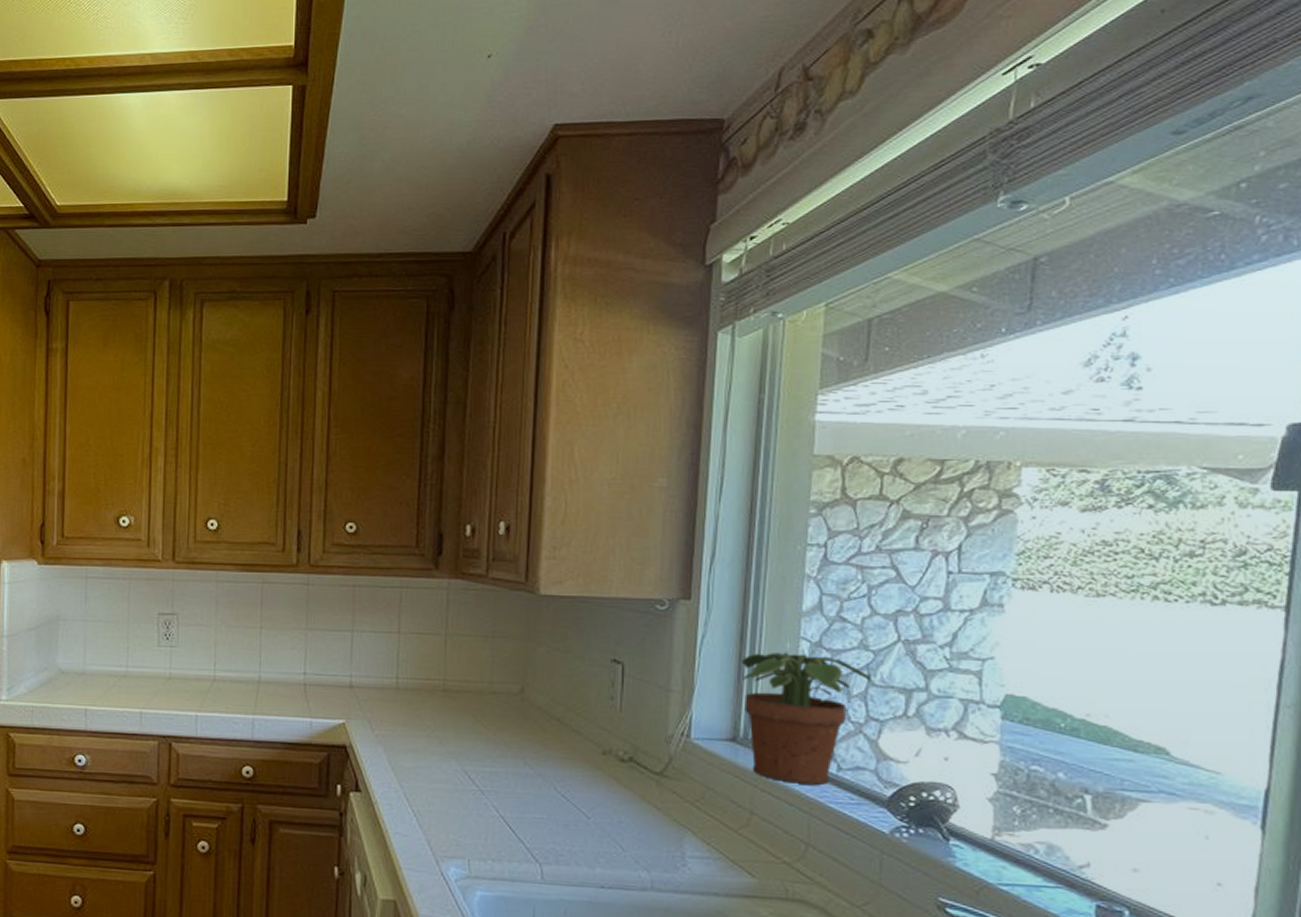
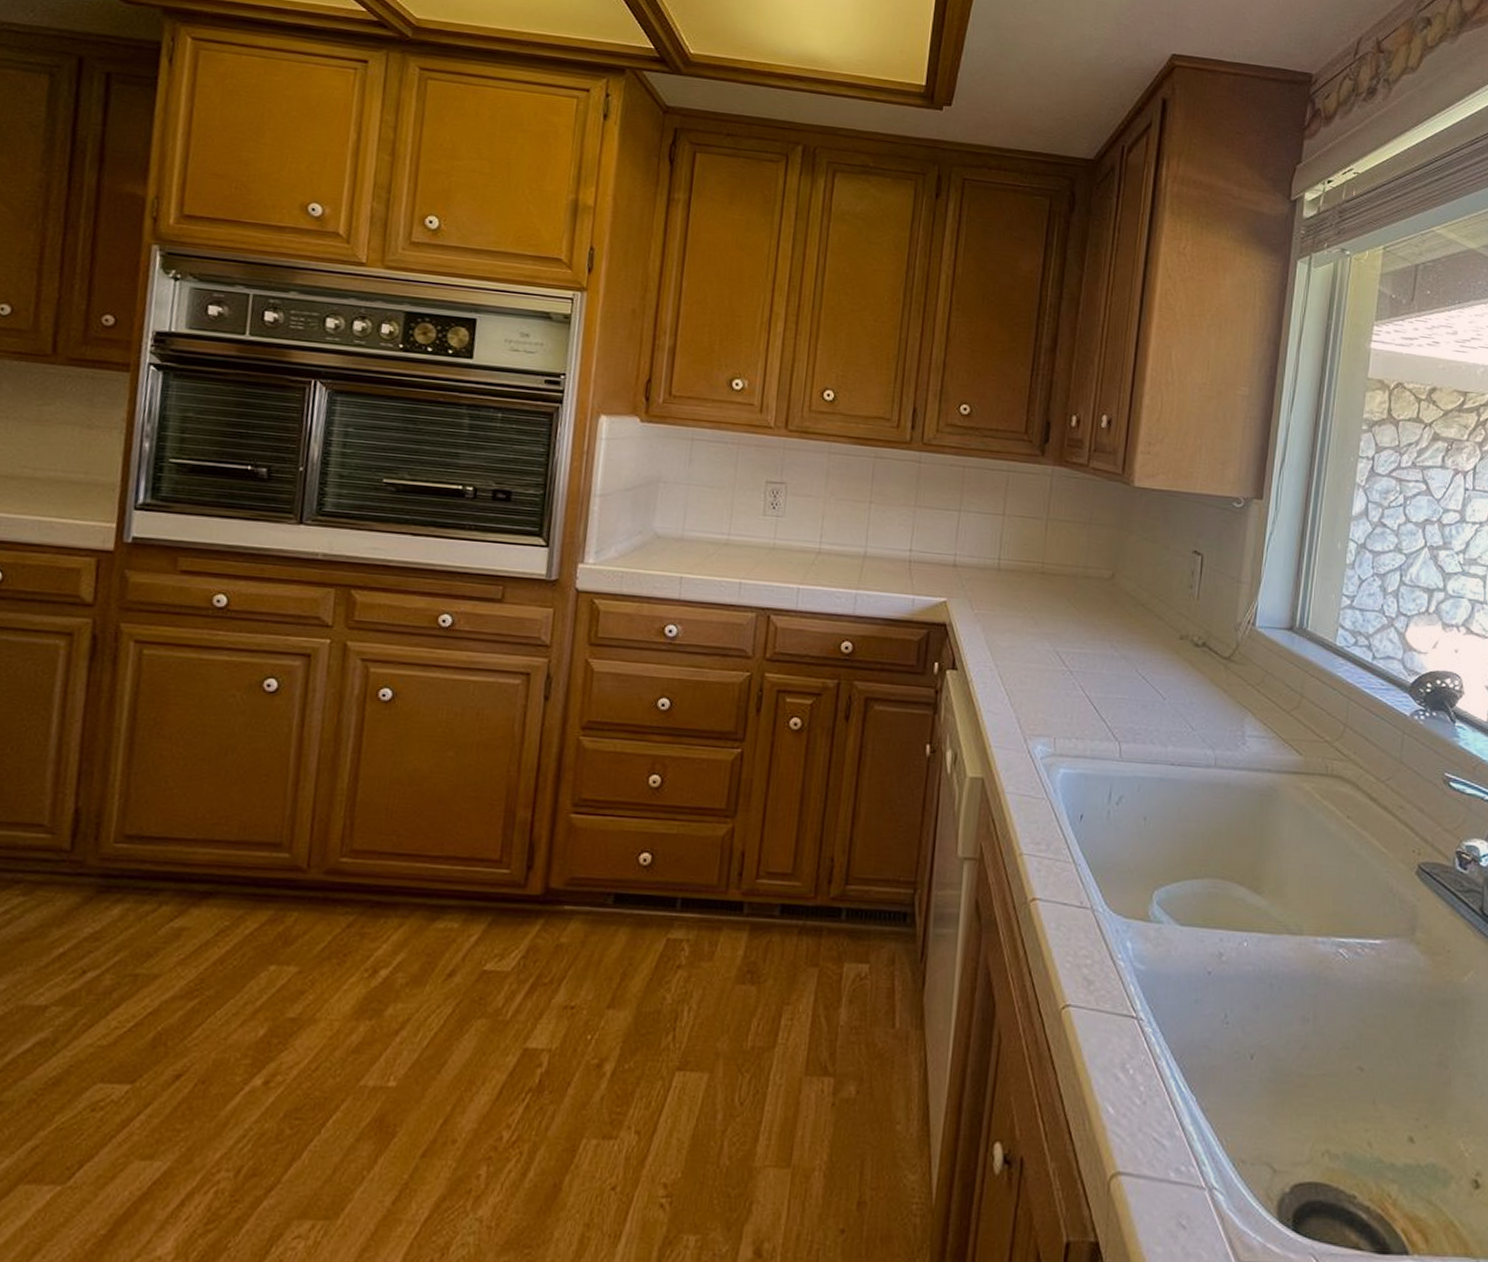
potted plant: present [741,651,873,785] -> none [1300,551,1404,672]

